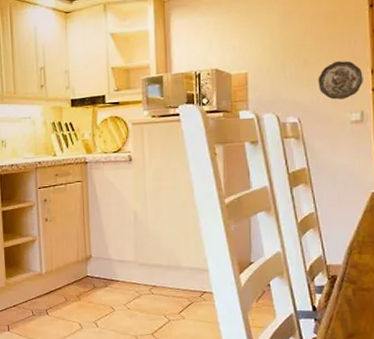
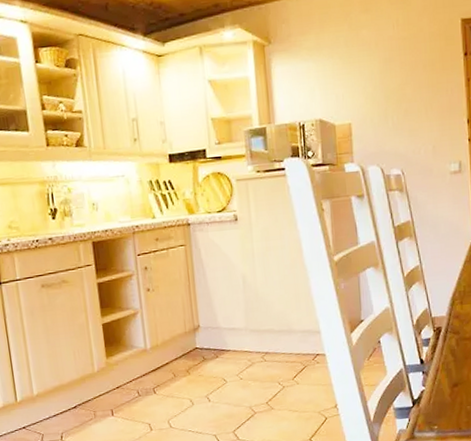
decorative plate: present [318,60,363,100] -> none [418,110,460,151]

